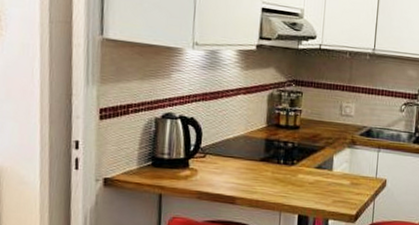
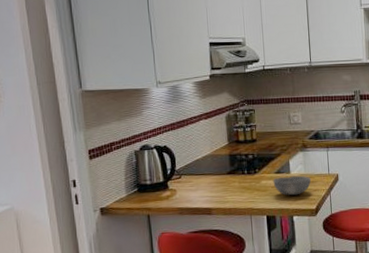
bowl: none [311,173,356,197] -> present [273,175,312,196]

